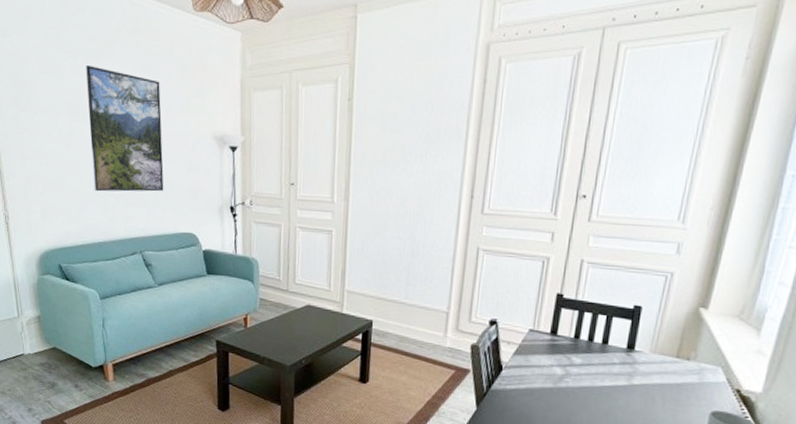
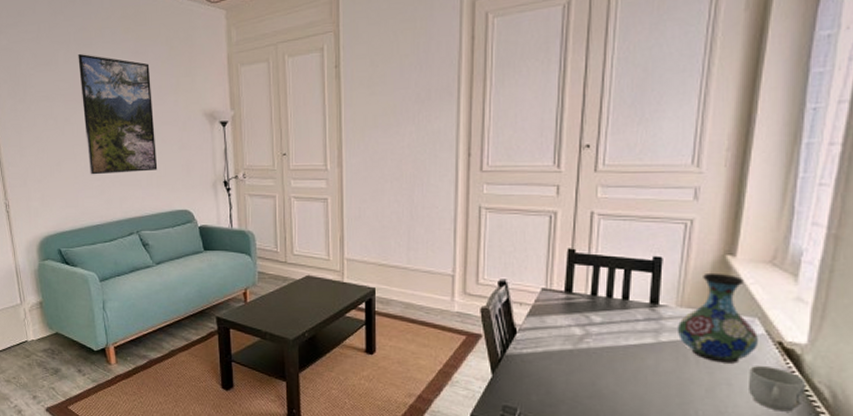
vase: none [648,323,720,407] -> present [677,272,758,364]

